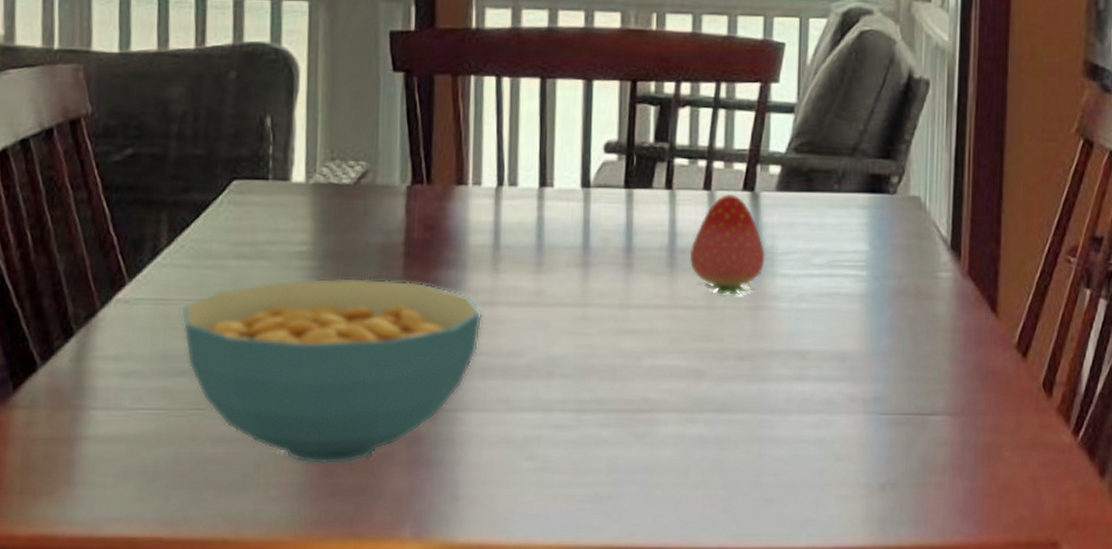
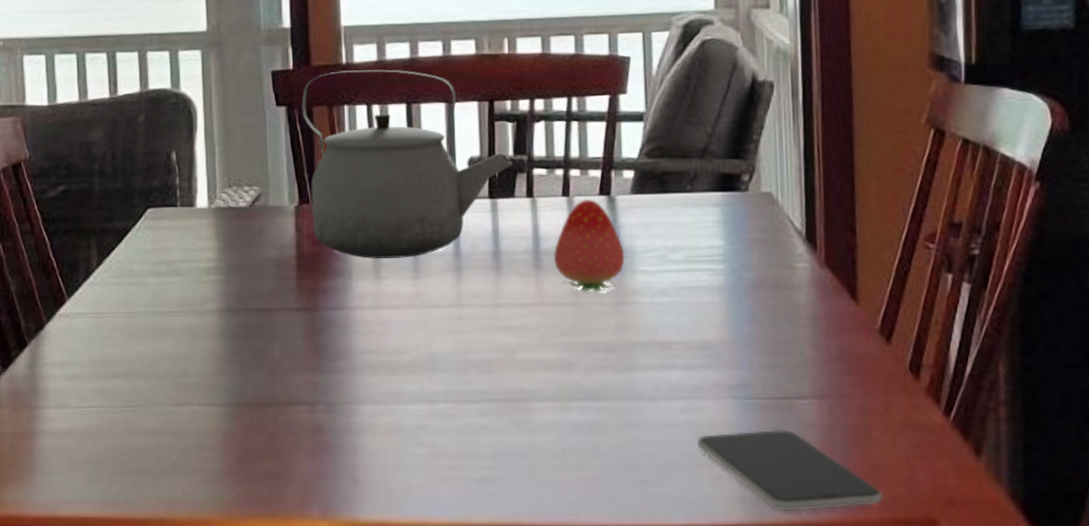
cereal bowl: present [180,277,483,465] -> none [111,288,369,453]
tea kettle: none [422,36,653,251] -> present [301,69,512,259]
smartphone: none [825,448,1009,533] -> present [696,430,883,511]

